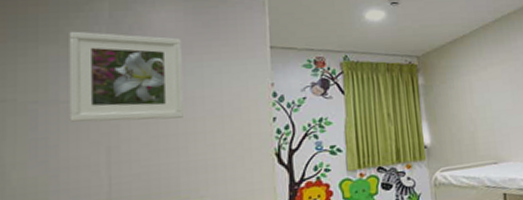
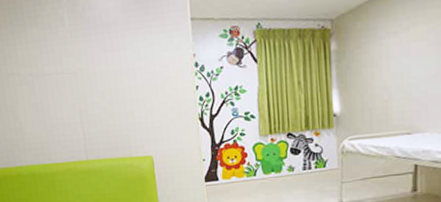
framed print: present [69,31,183,123] -> none [43,15,128,91]

